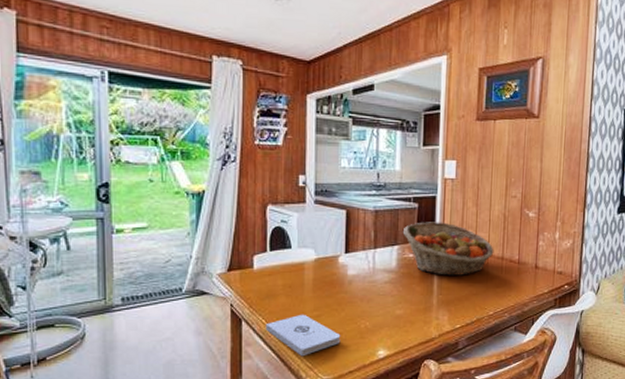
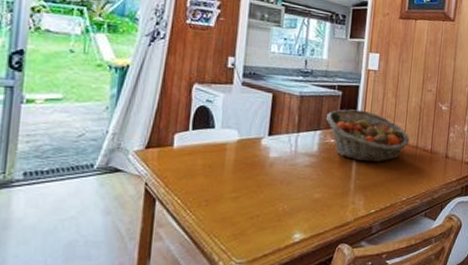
notepad: present [265,314,341,357] -> none [180,195,258,239]

